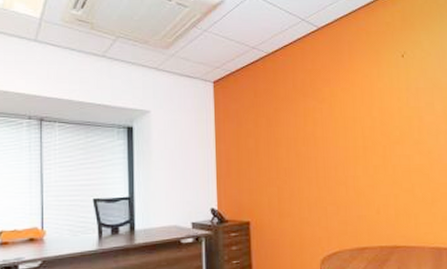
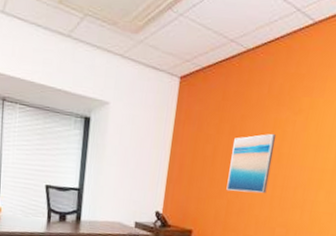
wall art: none [272,121,311,179] -> present [226,133,277,194]

